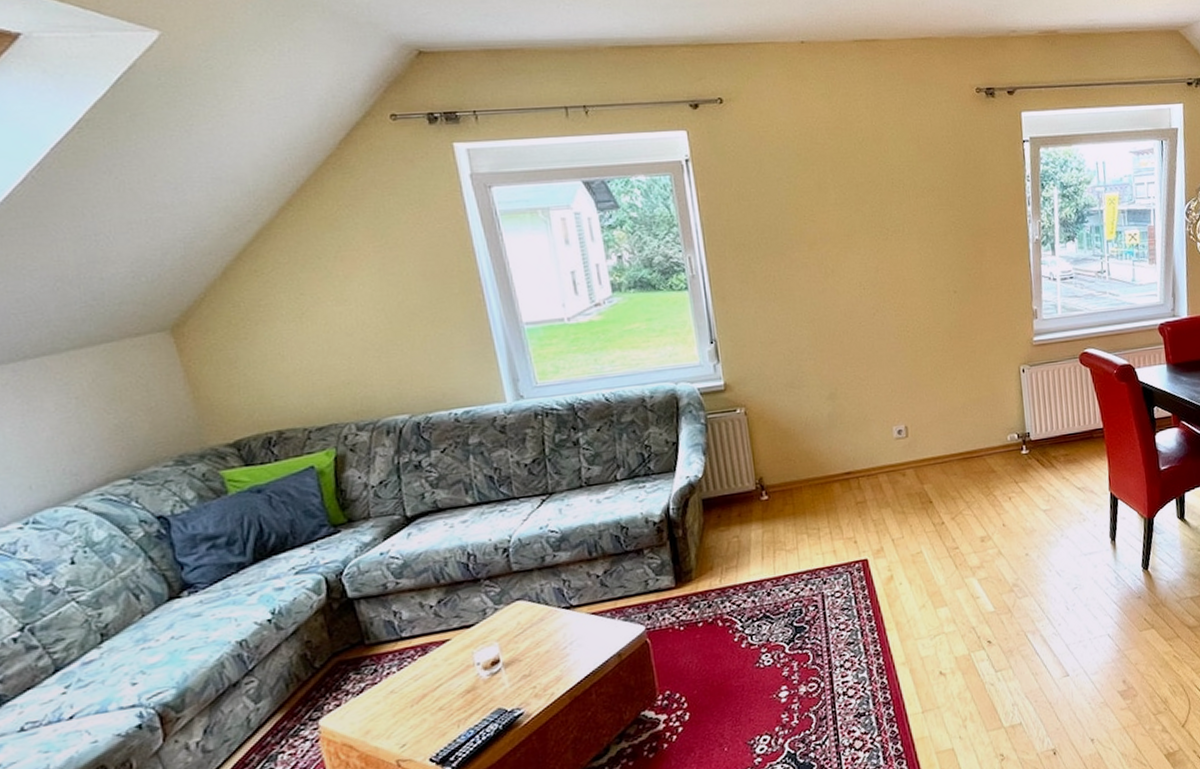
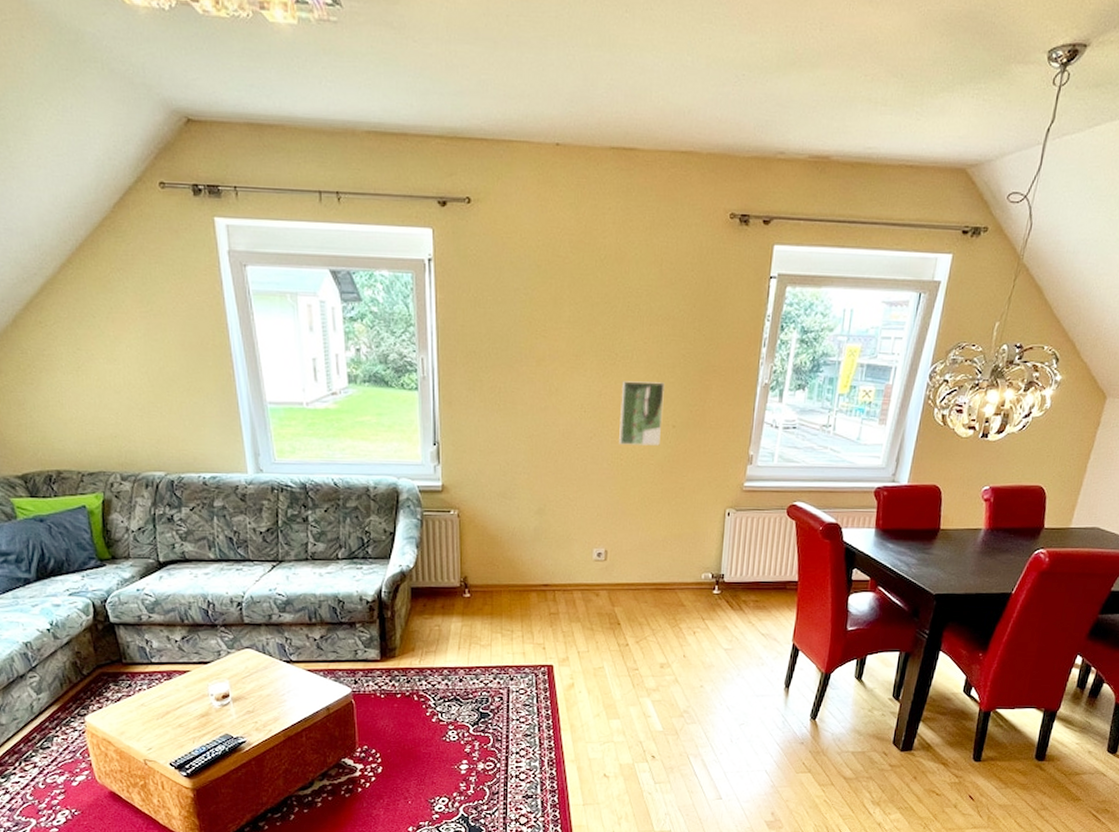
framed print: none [898,250,944,318] -> present [619,381,666,446]

